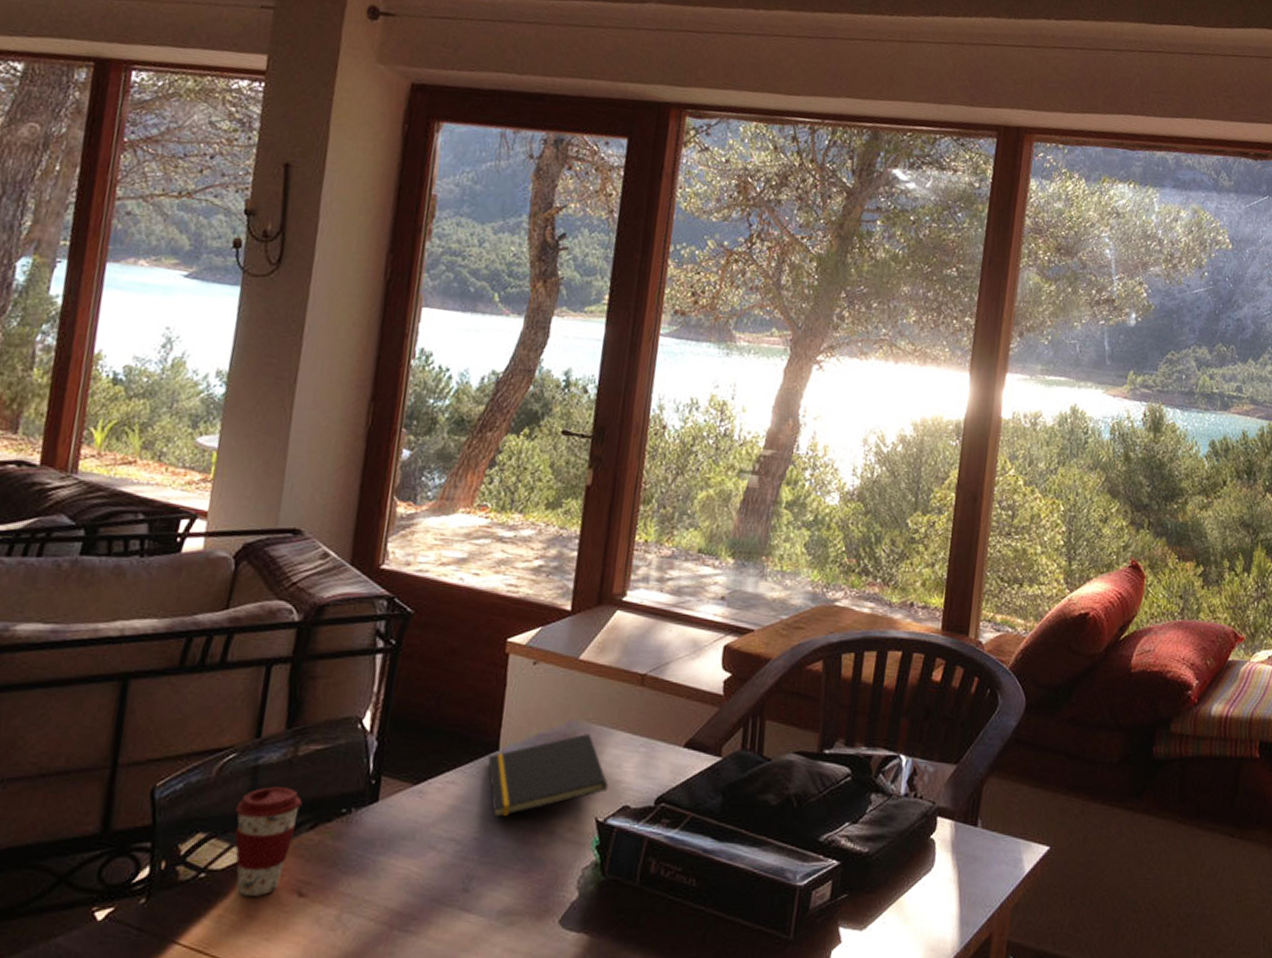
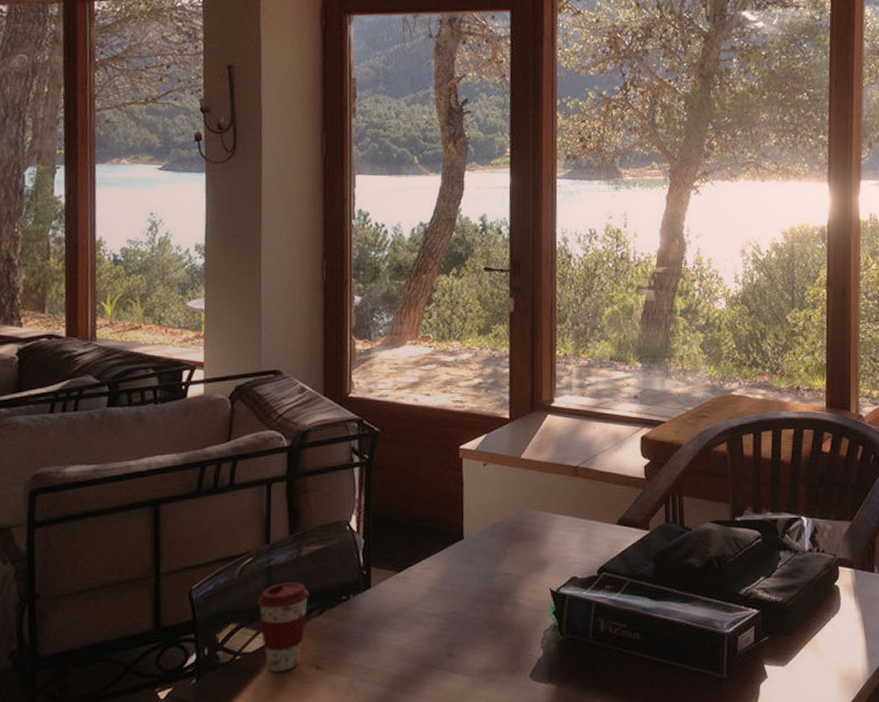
notepad: present [488,734,608,819] -> none [456,520,557,595]

